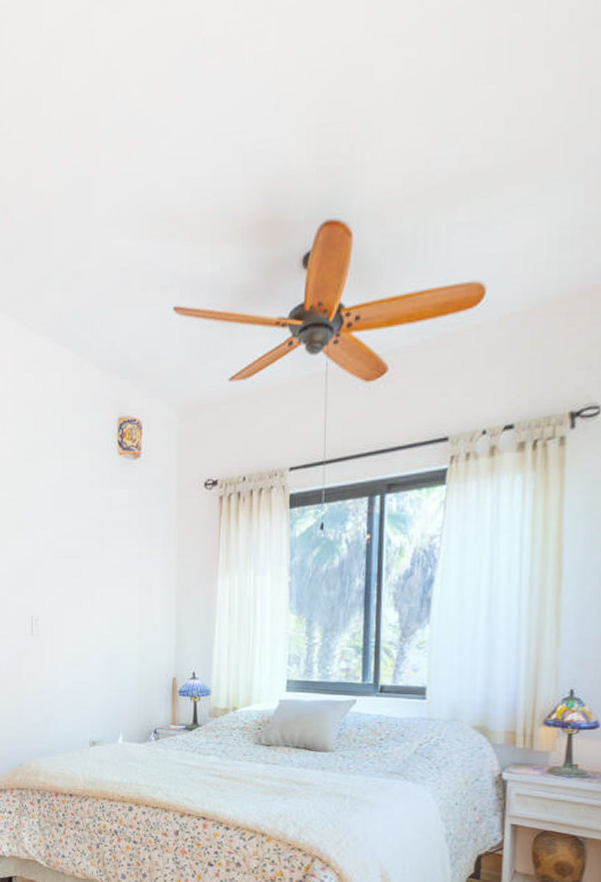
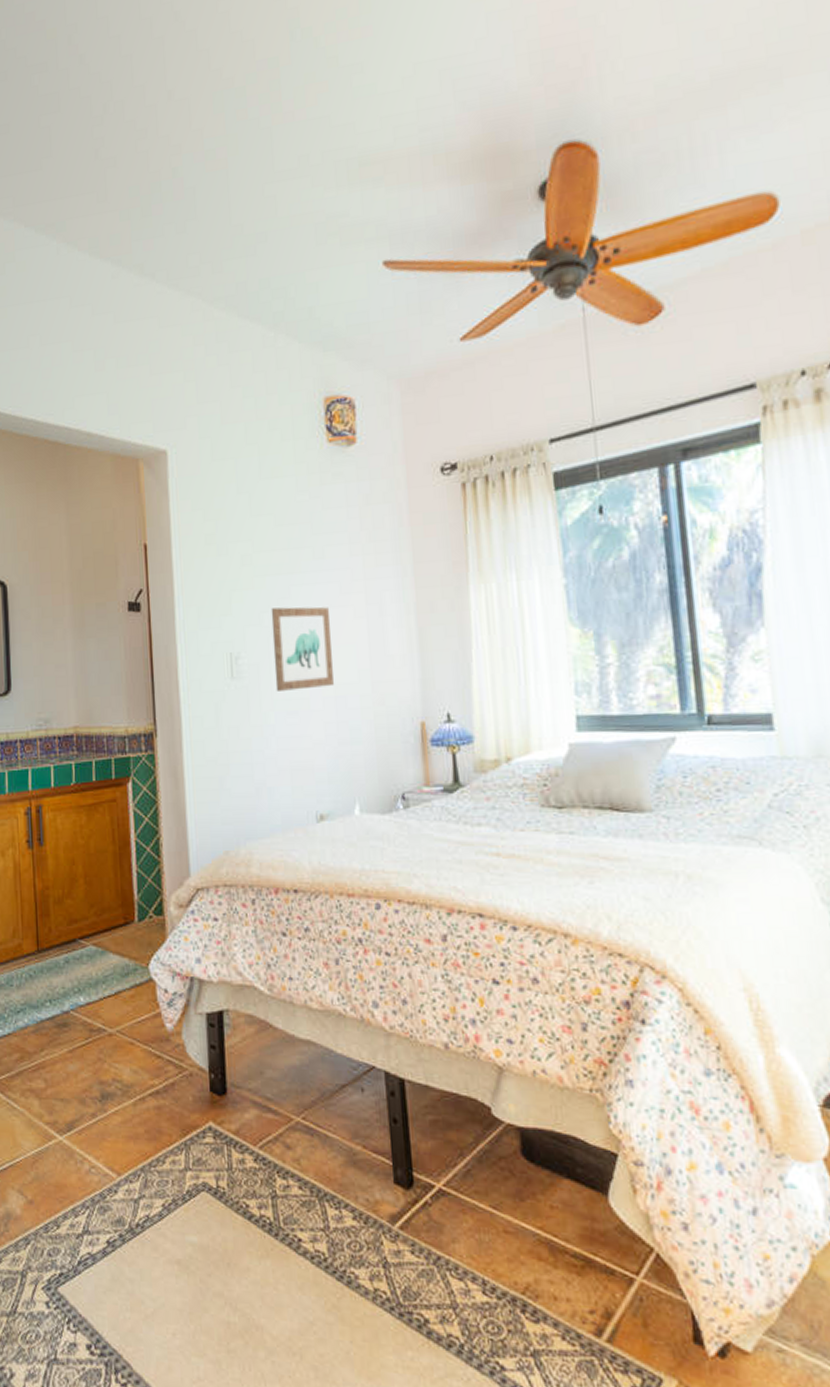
wall art: none [65,583,110,648] -> present [271,607,334,691]

